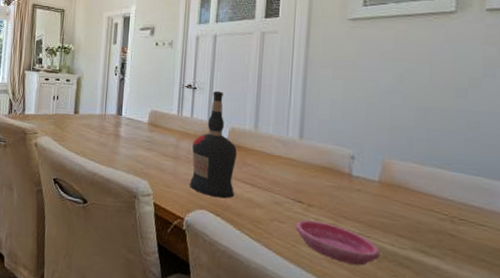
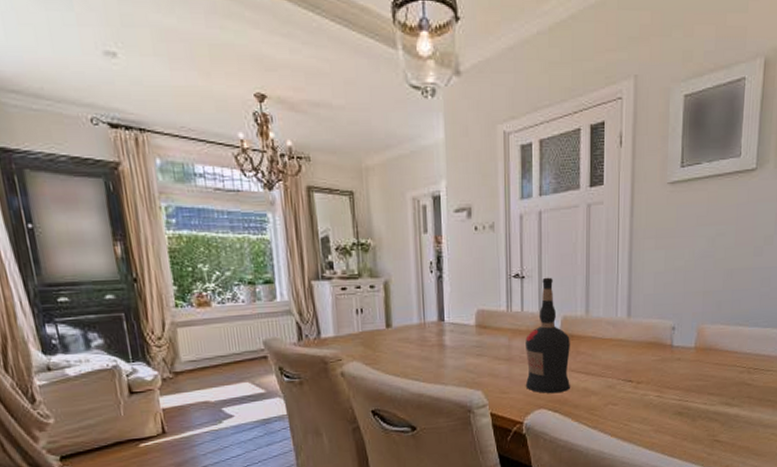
saucer: present [295,219,381,266] -> none [627,396,696,430]

